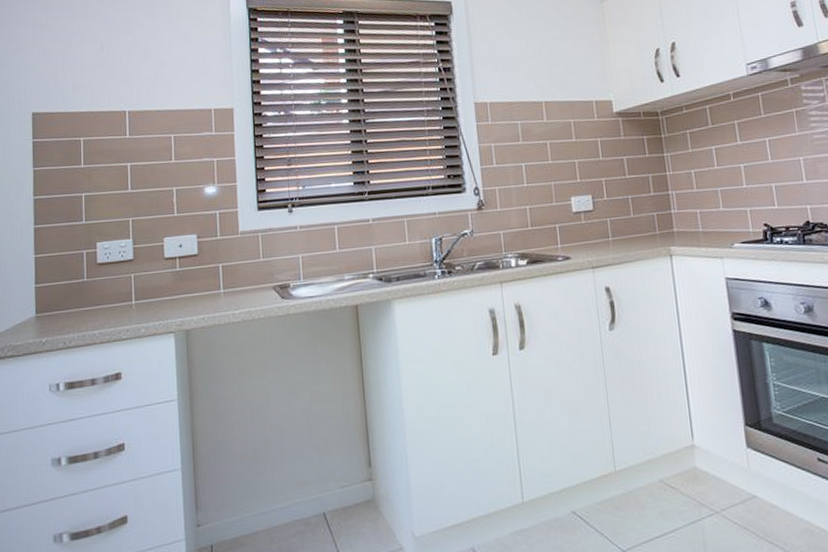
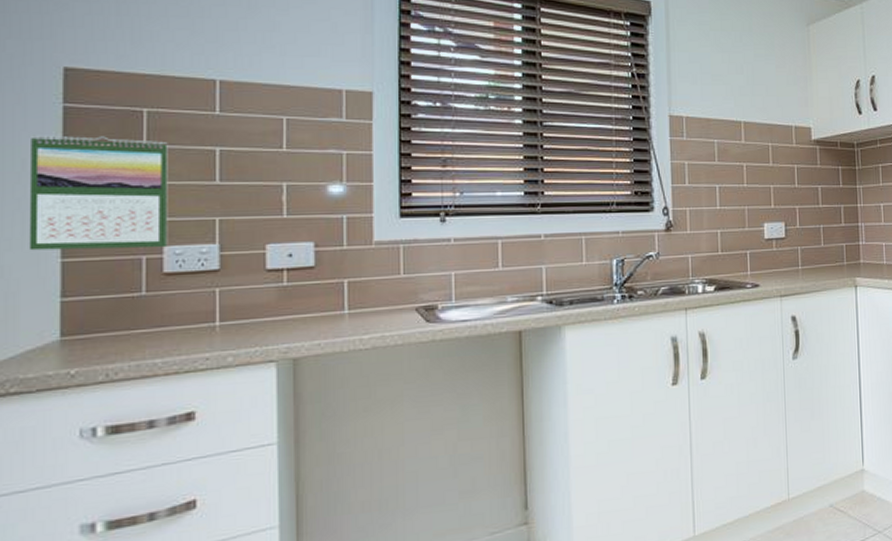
calendar: none [14,161,100,250] -> present [28,135,168,251]

